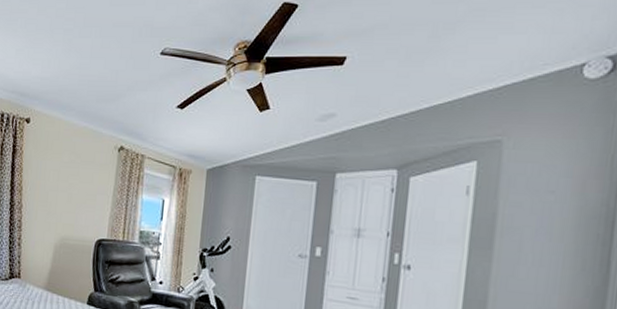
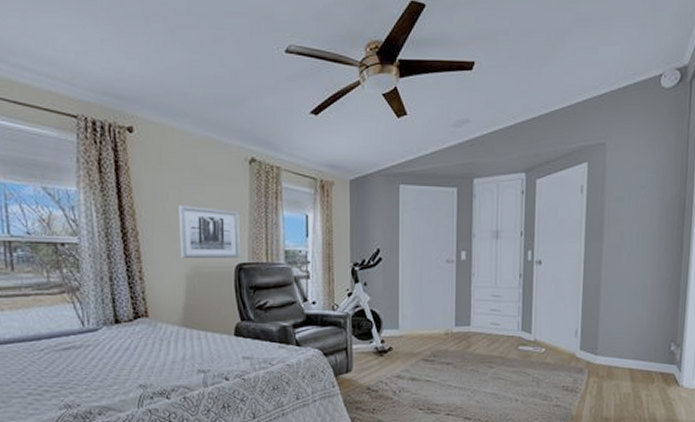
wall art: none [52,184,105,234] -> present [179,205,240,258]

